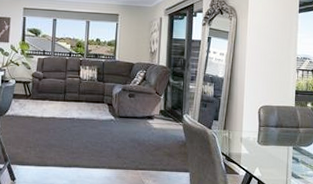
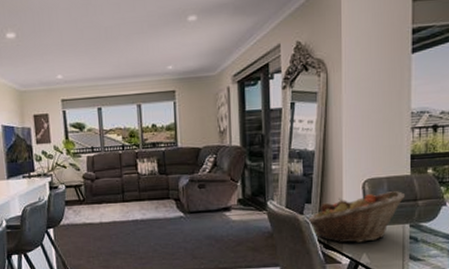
fruit basket: none [213,118,290,158] -> present [306,191,405,243]

